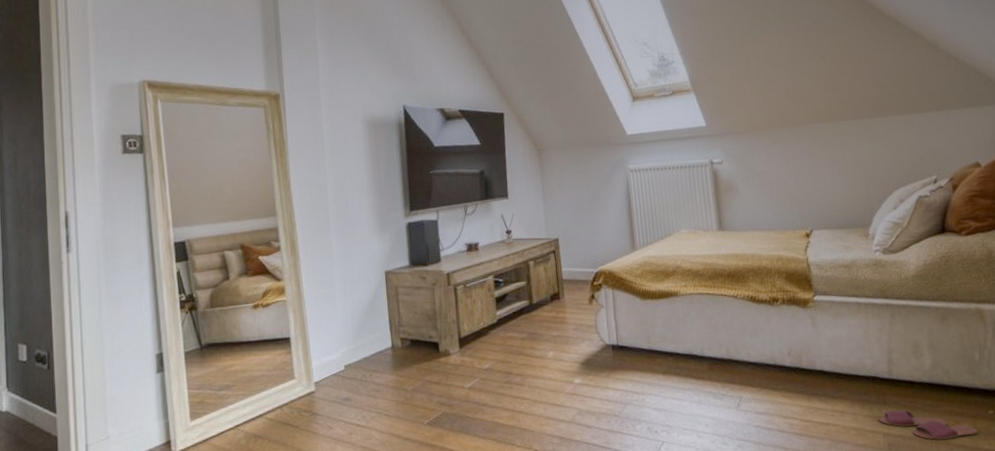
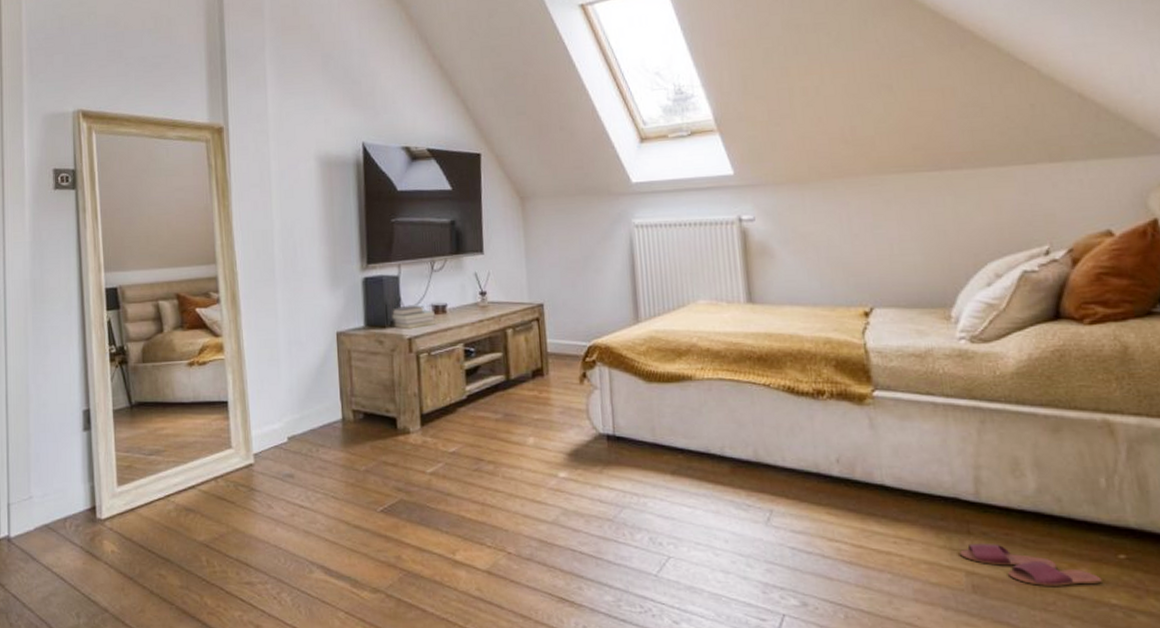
books: none [430,244,469,266] -> present [389,305,435,330]

